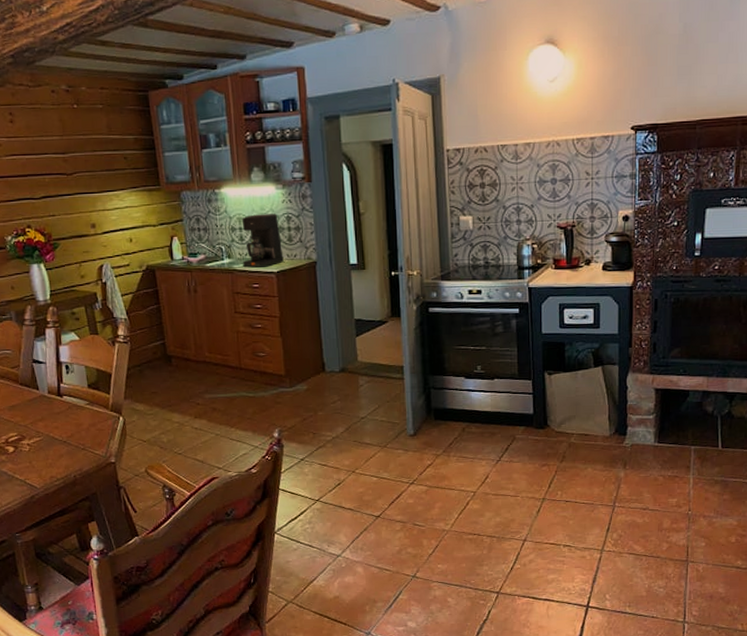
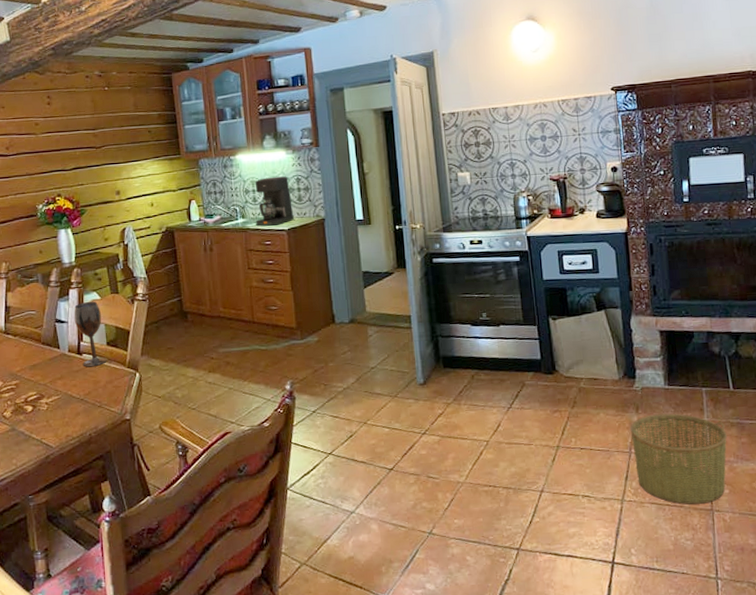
wine glass: none [51,341,89,410] -> present [74,301,107,367]
basket: none [616,470,710,556] -> present [630,413,727,505]

